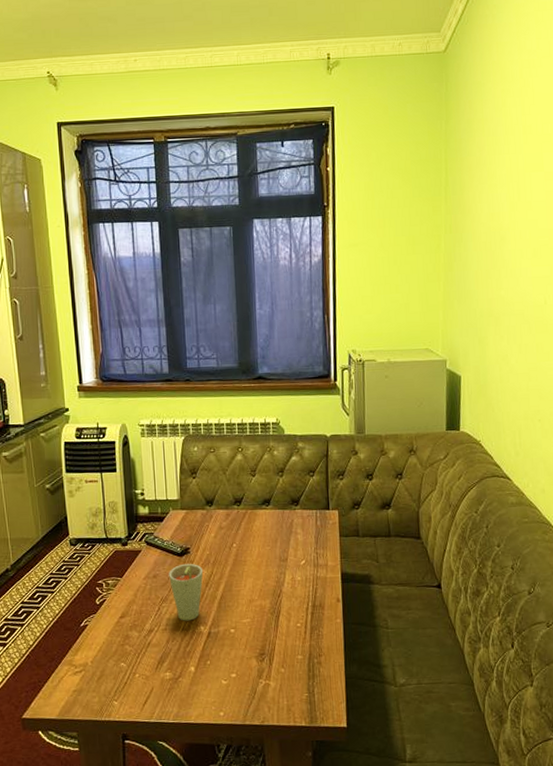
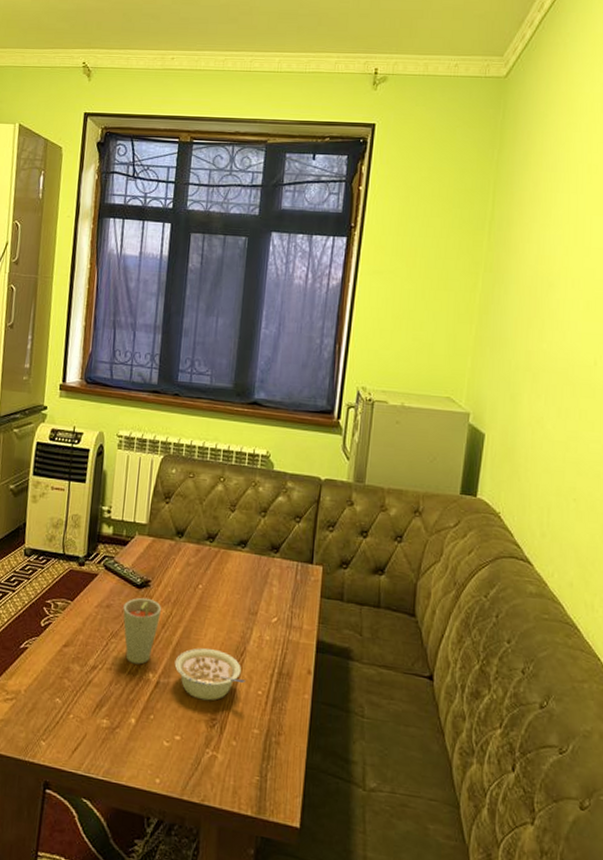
legume: none [221,596,285,641] -> present [174,648,246,701]

